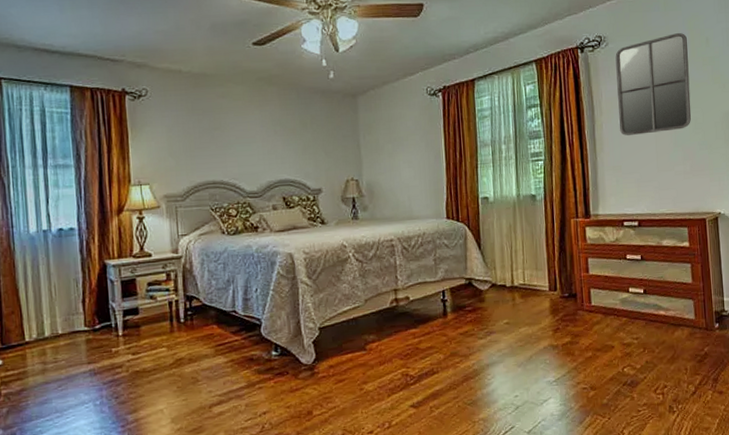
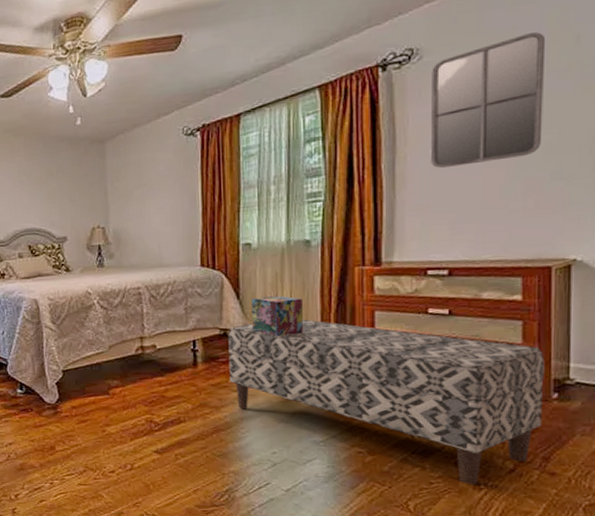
bench: none [473,267,710,409] -> present [228,319,545,485]
decorative box: none [490,246,534,285] -> present [251,296,304,337]

